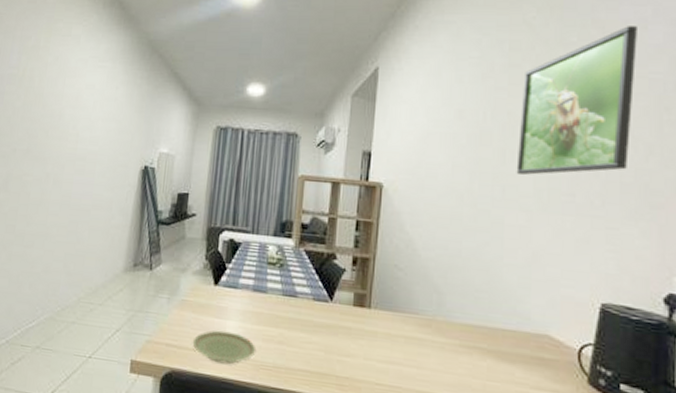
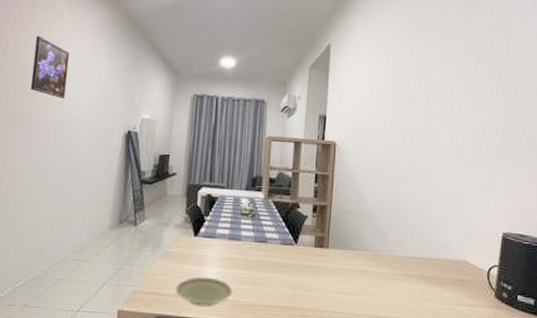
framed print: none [45,63,86,130] -> present [30,35,70,98]
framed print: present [516,26,637,175] -> none [438,15,522,133]

